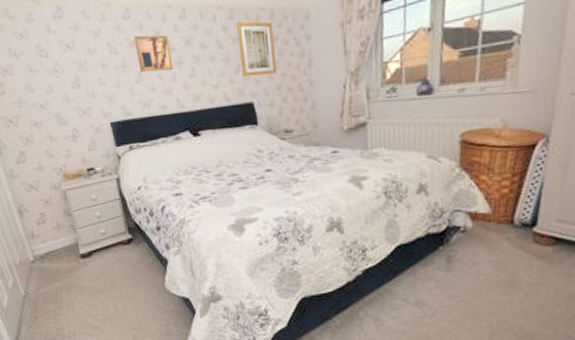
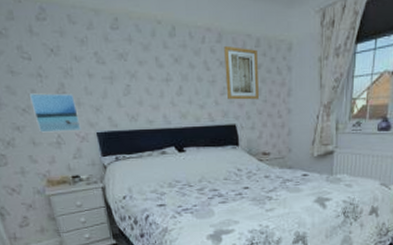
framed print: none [46,86,96,127] -> present [28,93,81,133]
wall art: present [134,35,174,73] -> none [122,48,162,87]

